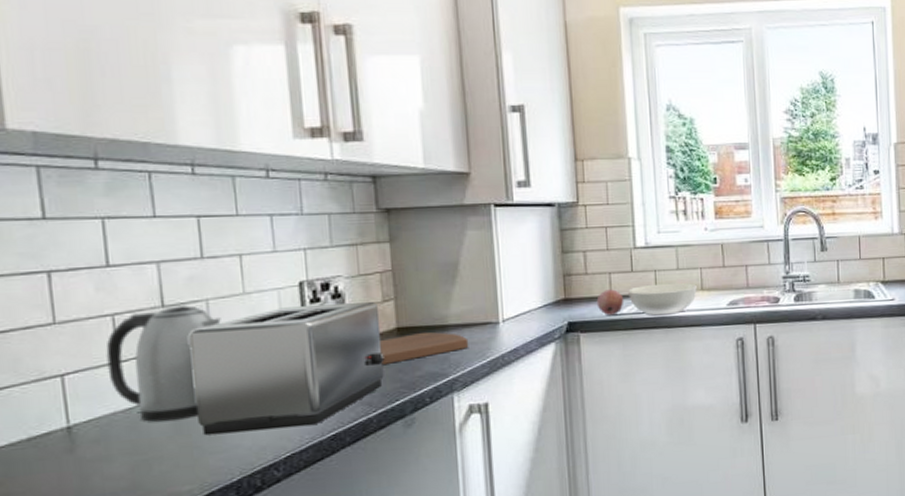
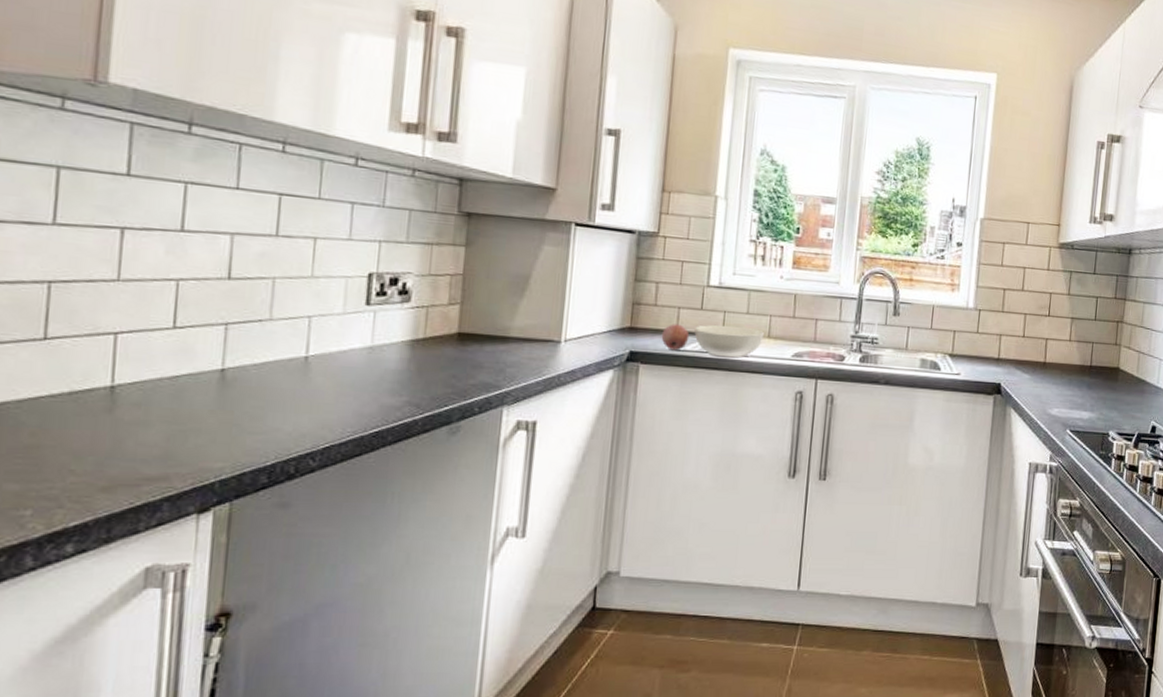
kettle: present [105,305,221,422] -> none [162,279,285,394]
toaster: present [189,301,385,436] -> none [243,296,443,420]
cutting board: present [380,332,469,364] -> none [437,340,528,368]

